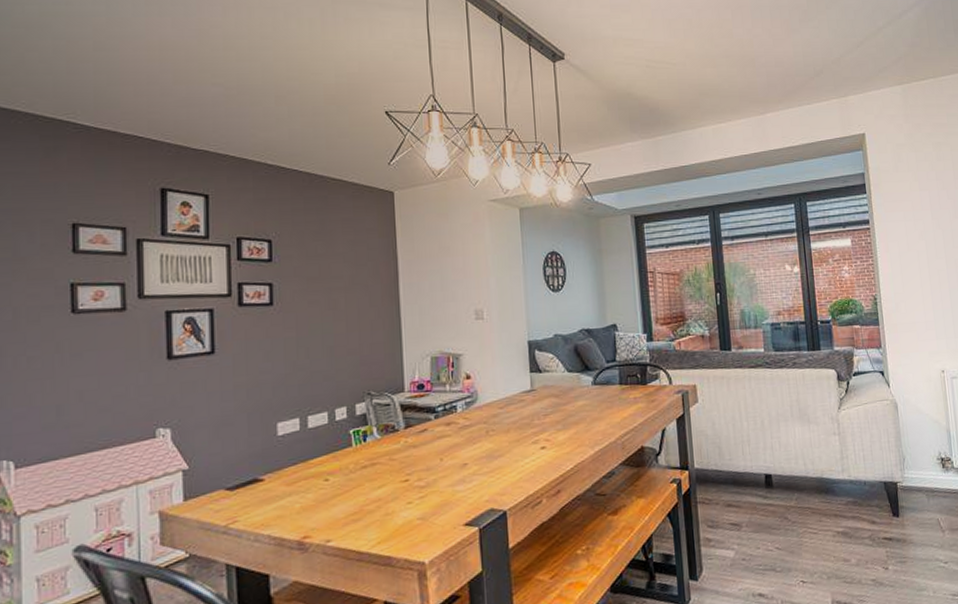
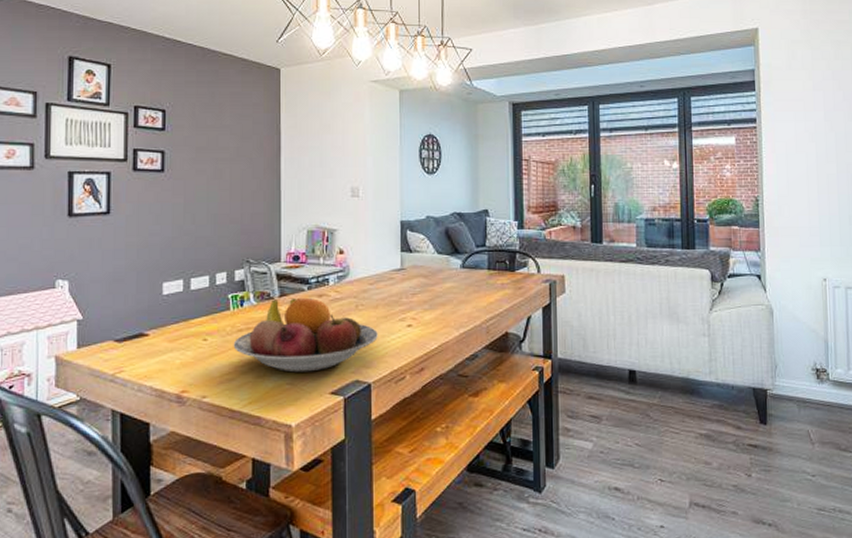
fruit bowl: none [357,426,511,507] -> present [233,297,378,373]

